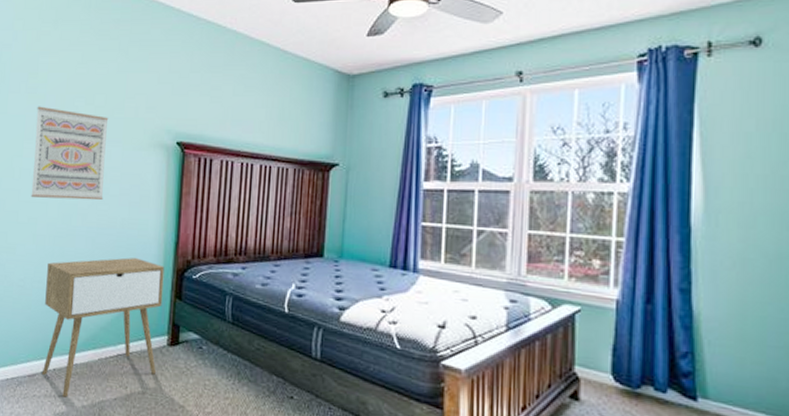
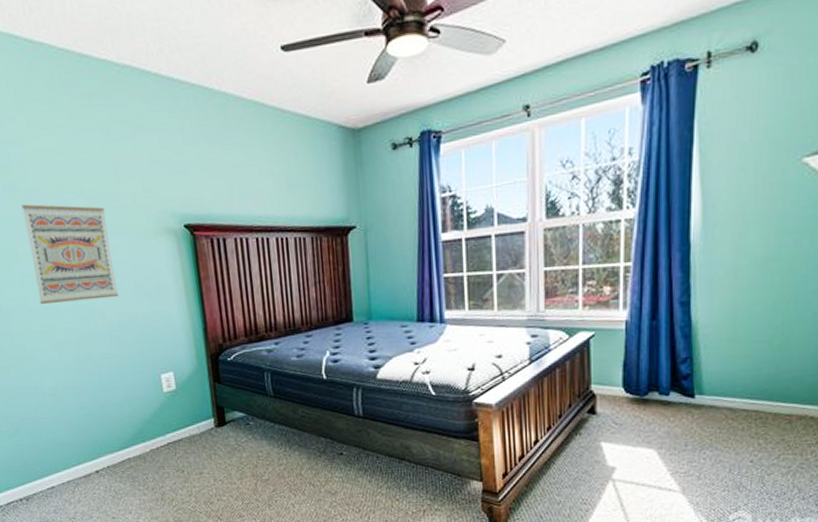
nightstand: present [41,257,165,398] -> none [76,349,209,490]

